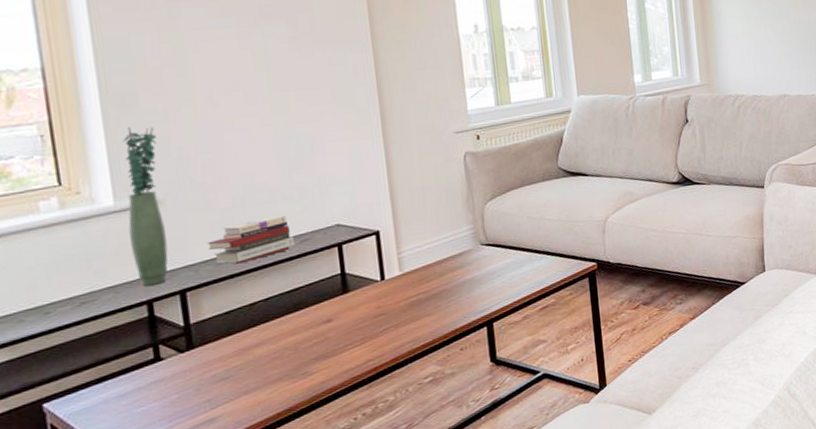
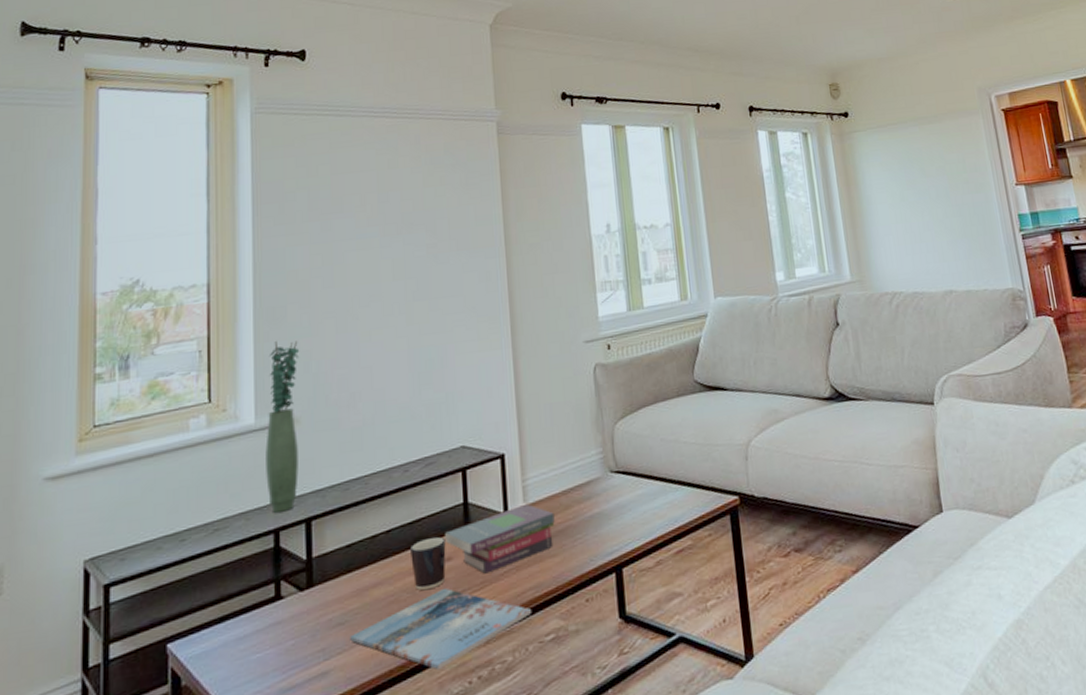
books: present [208,215,294,264] -> none [337,435,419,490]
magazine: none [235,344,411,411] -> present [350,587,532,670]
mug: none [290,302,327,348] -> present [410,536,446,591]
books: none [324,272,430,332] -> present [445,503,555,574]

